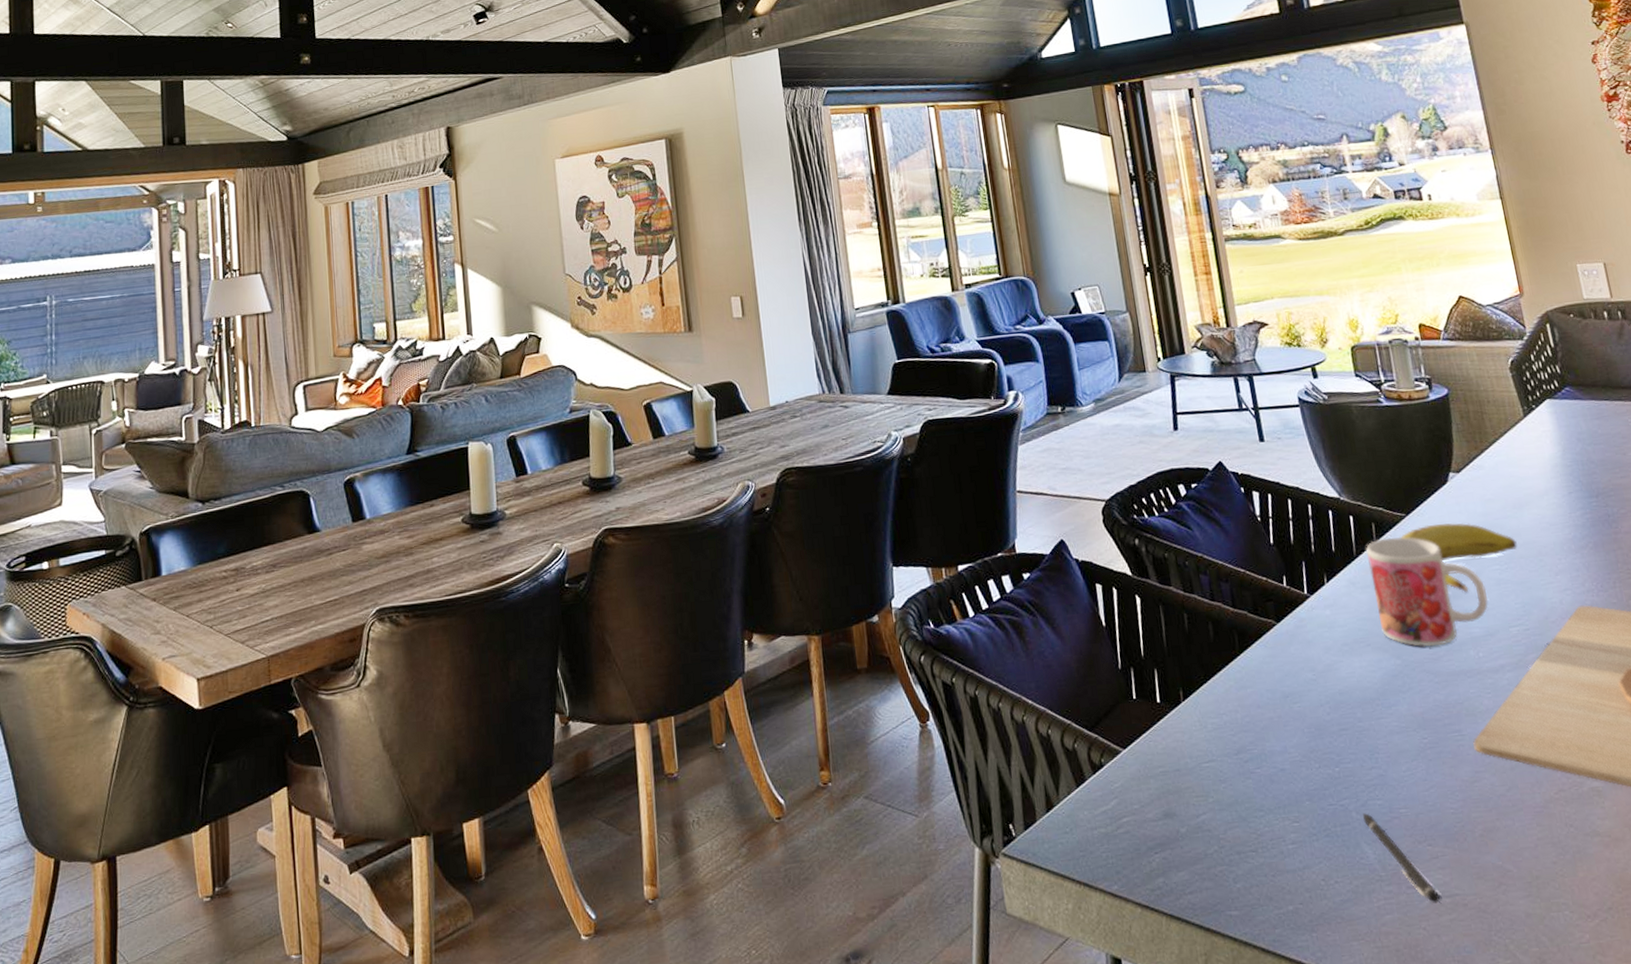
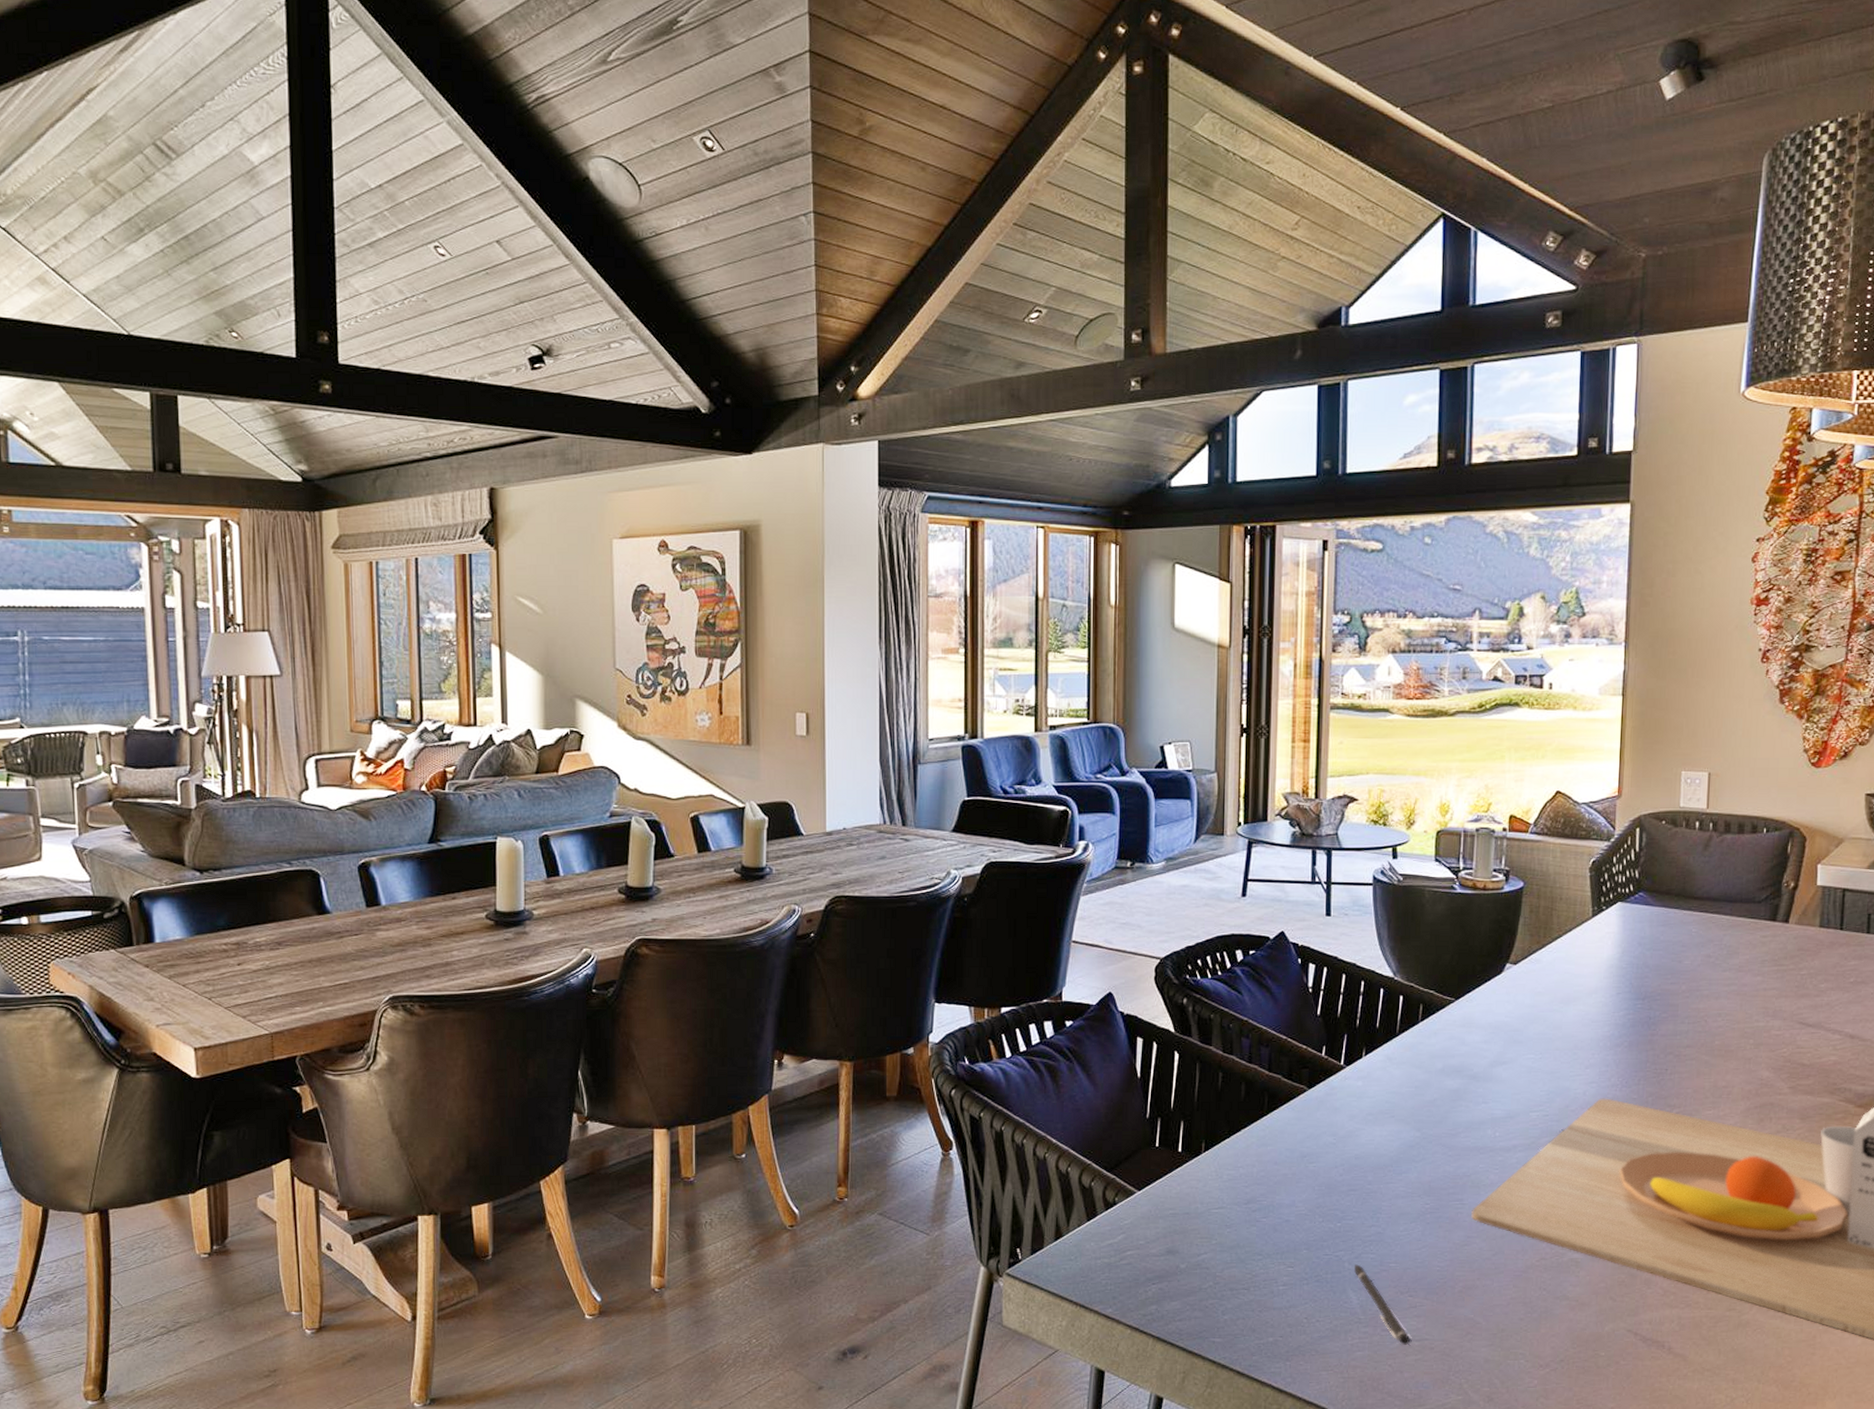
mug: present [1365,537,1489,647] -> none [1408,1020,1517,1123]
fruit: present [1399,523,1518,593] -> none [1444,1010,1556,1077]

